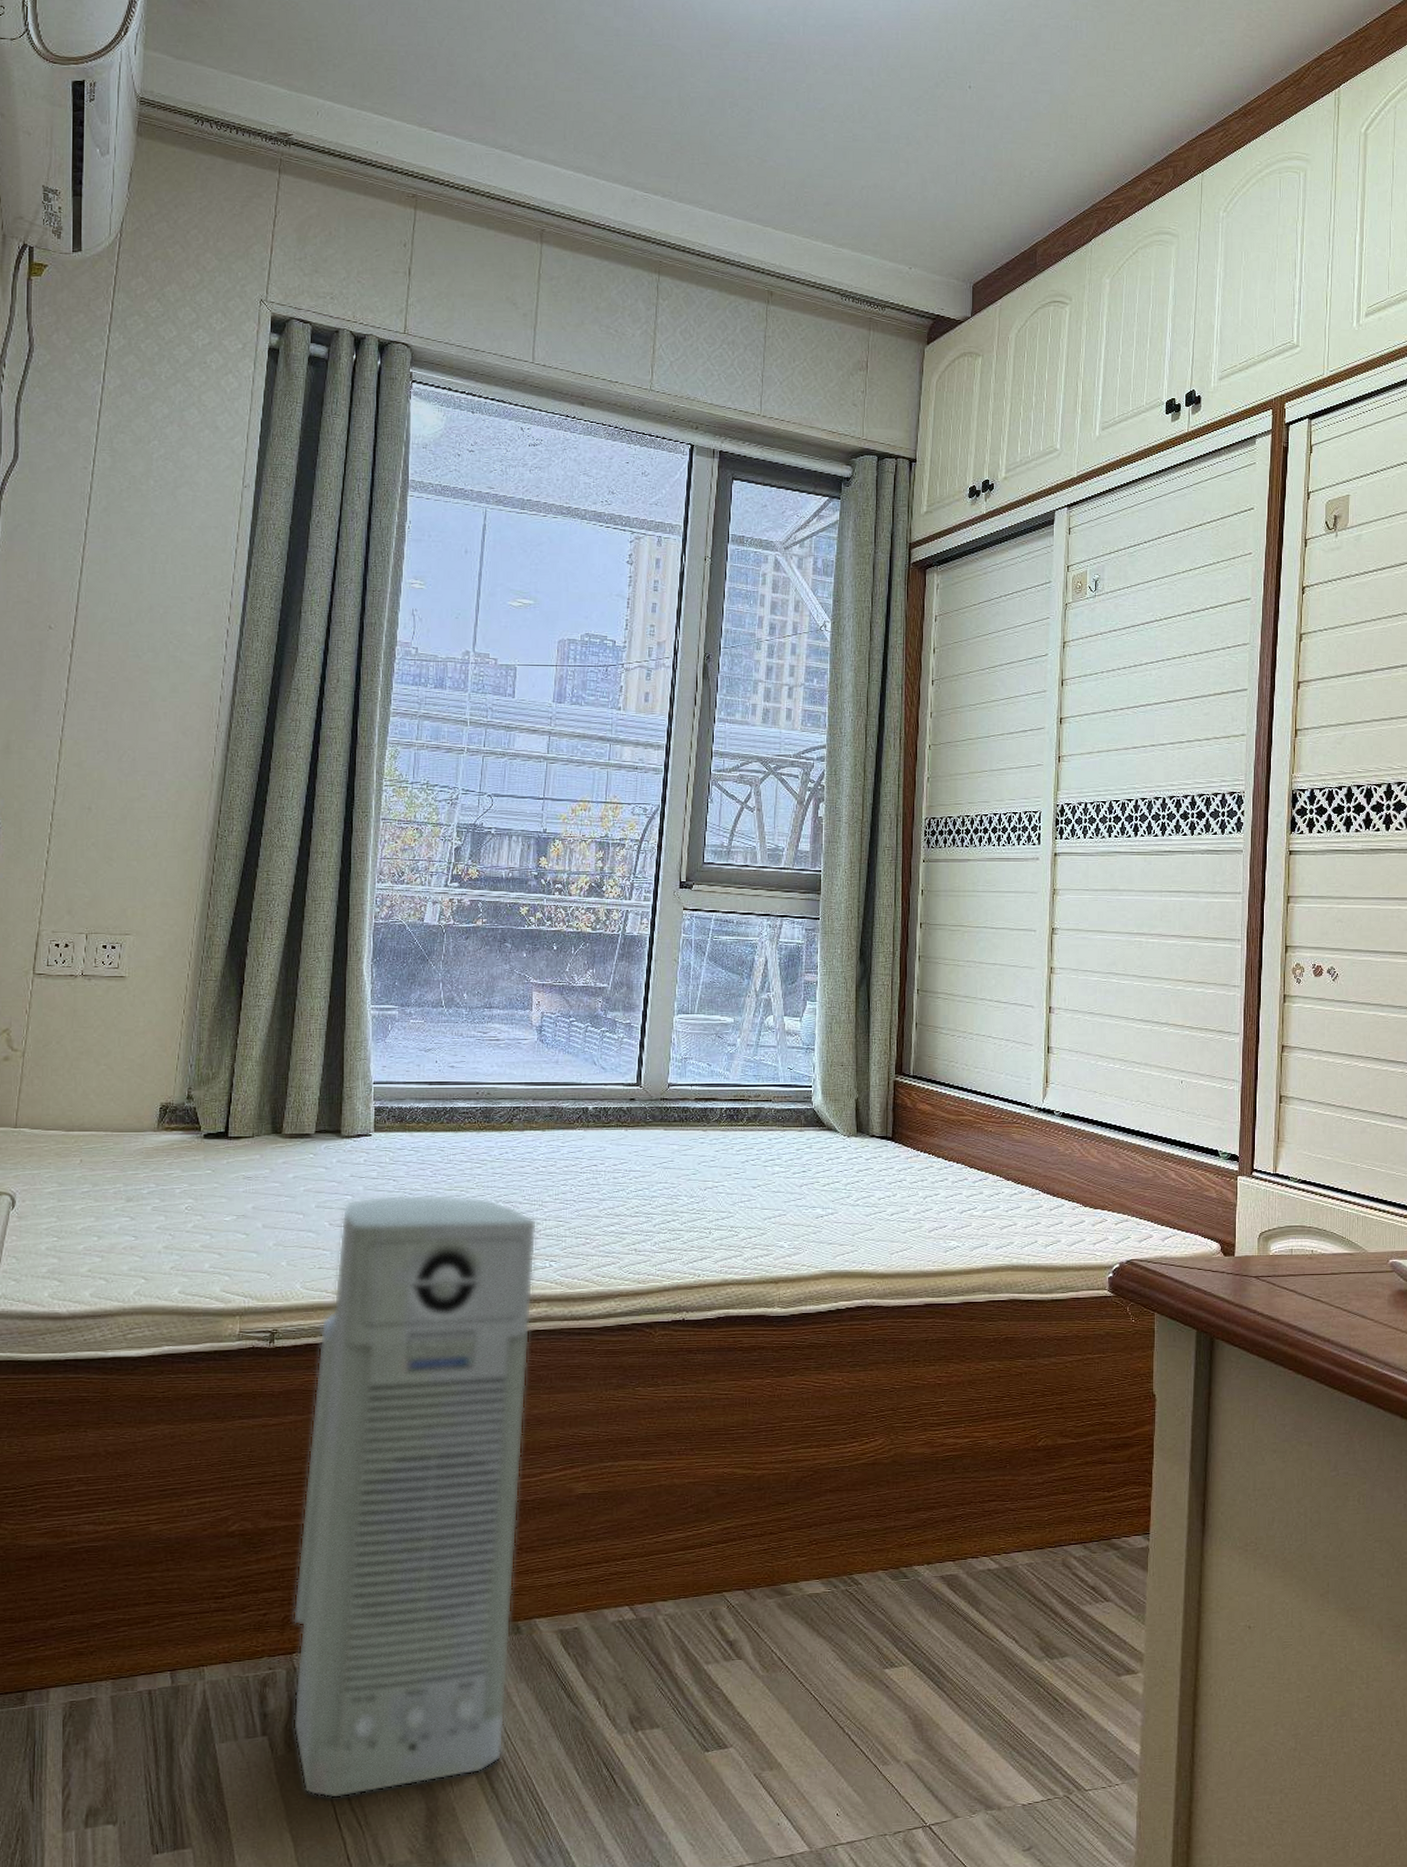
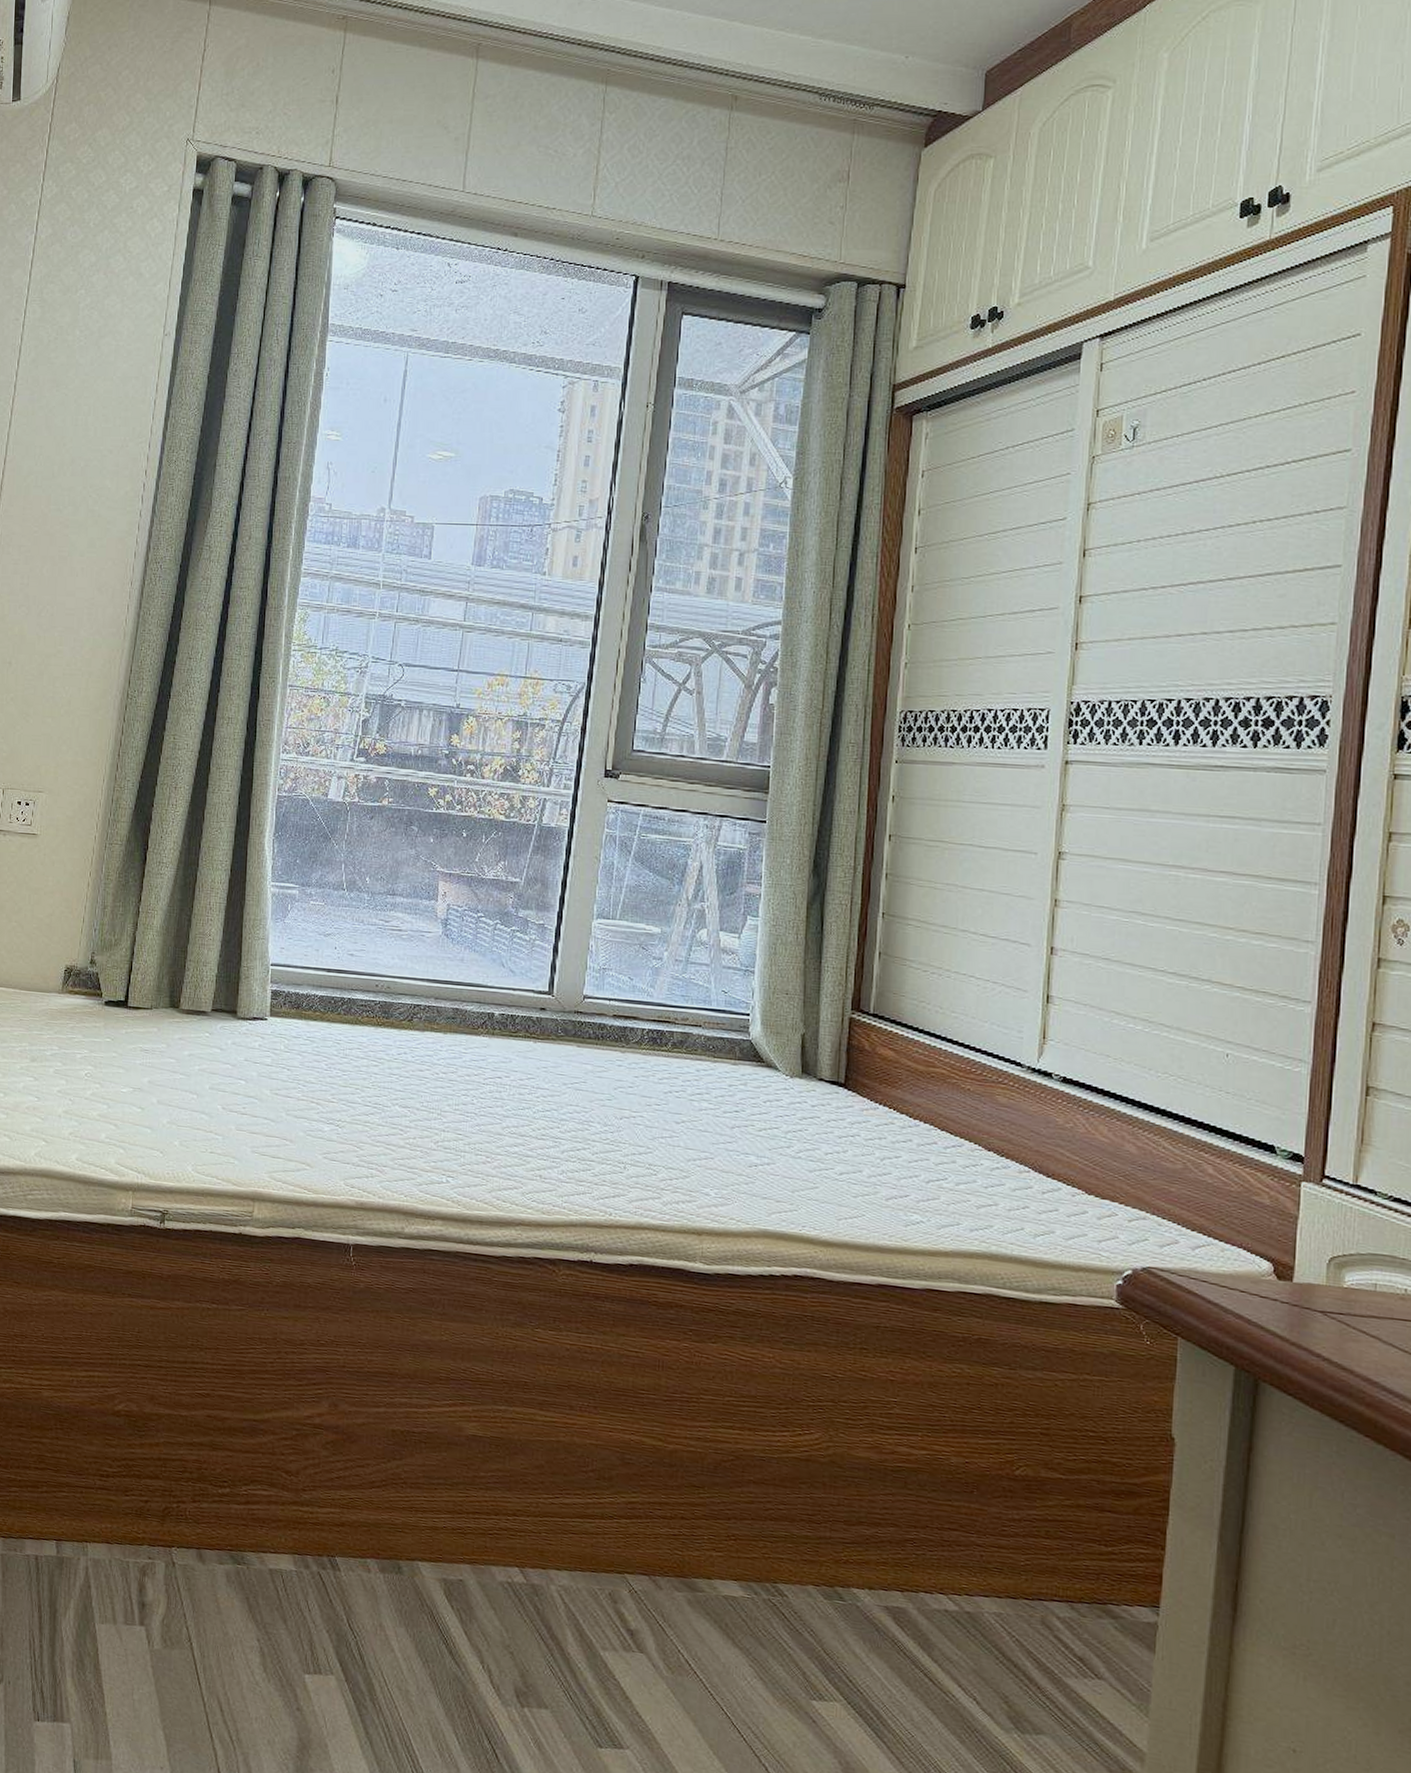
air purifier: present [292,1194,537,1799] -> none [169,1084,435,1714]

